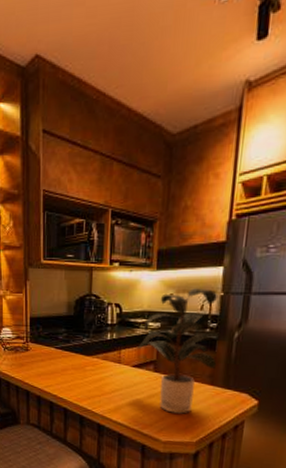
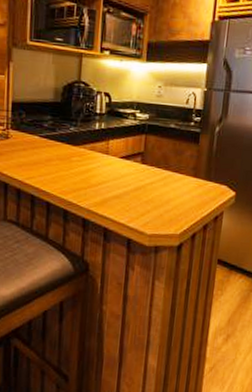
potted plant: present [138,288,220,414] -> none [126,82,204,206]

